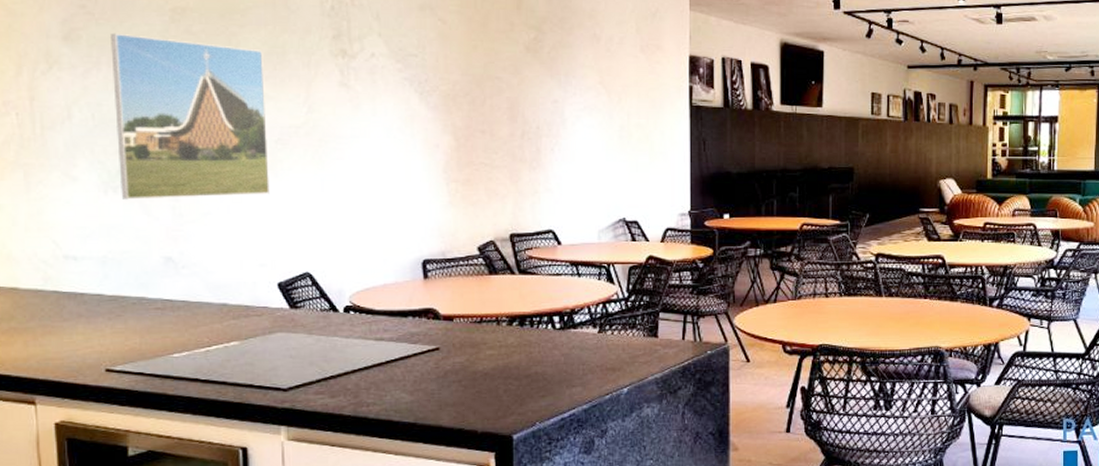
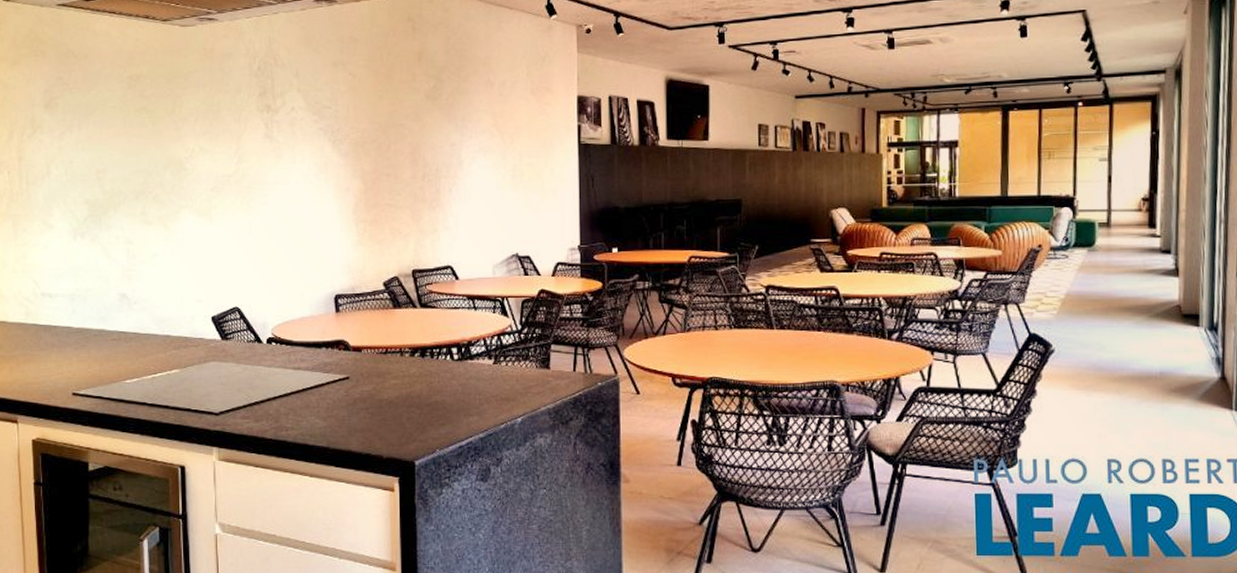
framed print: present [111,33,269,200] -> none [81,99,206,244]

